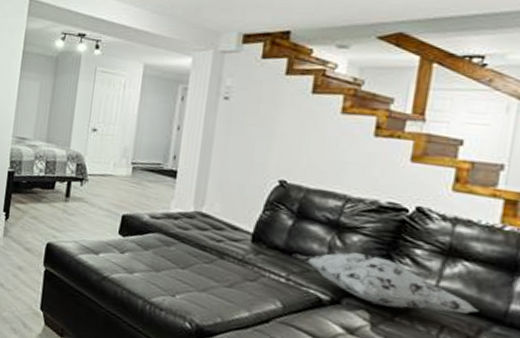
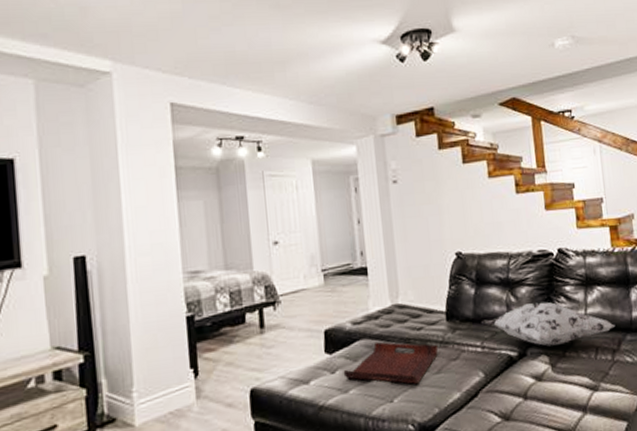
serving tray: none [131,239,234,289] -> present [343,342,438,384]

